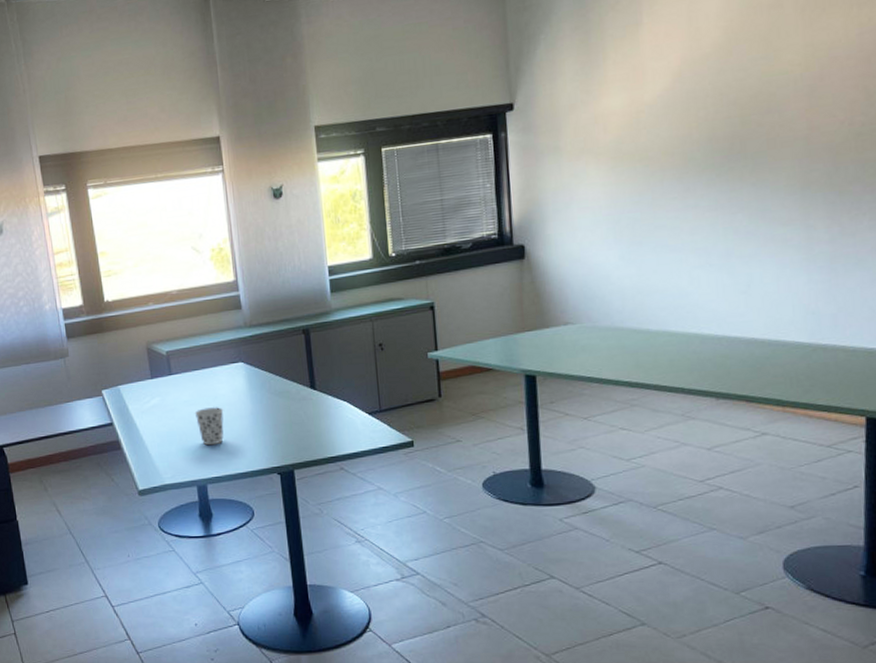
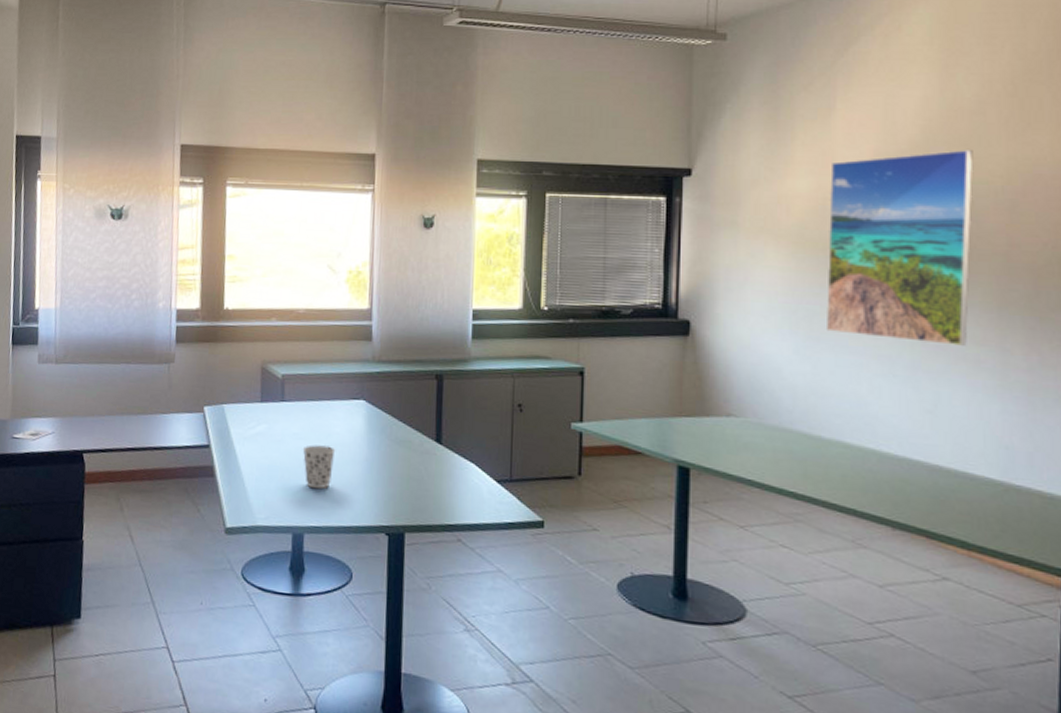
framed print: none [642,43,775,235] -> present [825,150,973,346]

